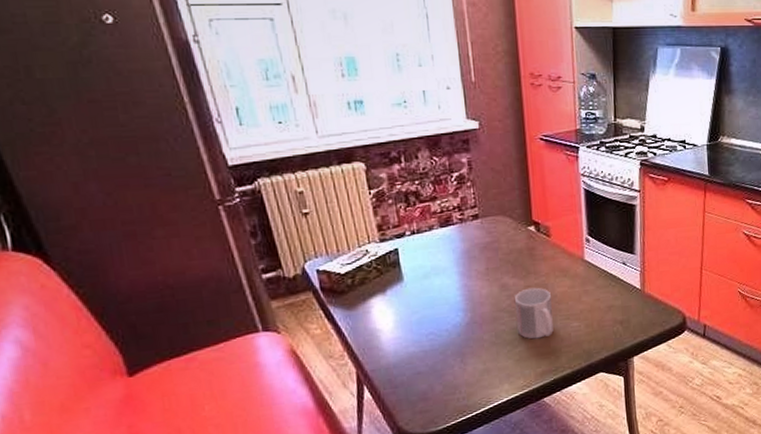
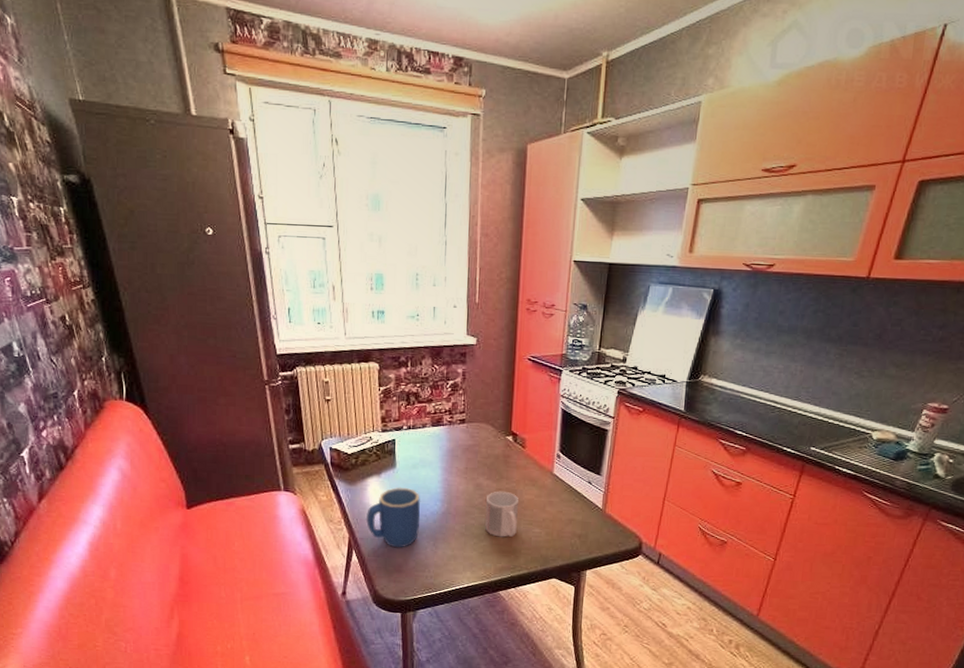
mug: none [374,302,442,374] -> present [365,487,421,548]

